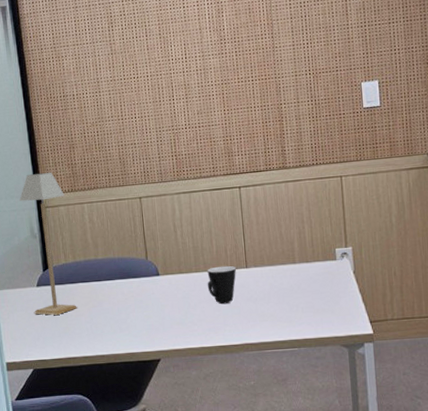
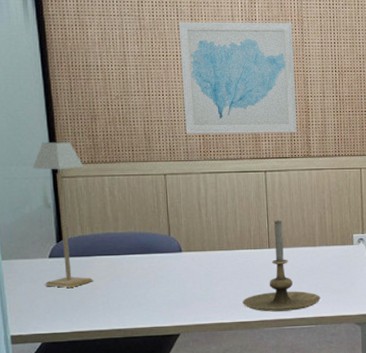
wall art: none [147,27,271,155] -> present [178,21,297,134]
mug: present [207,265,236,305] -> none [230,245,259,282]
candle holder: none [221,237,303,335] -> present [242,220,321,312]

